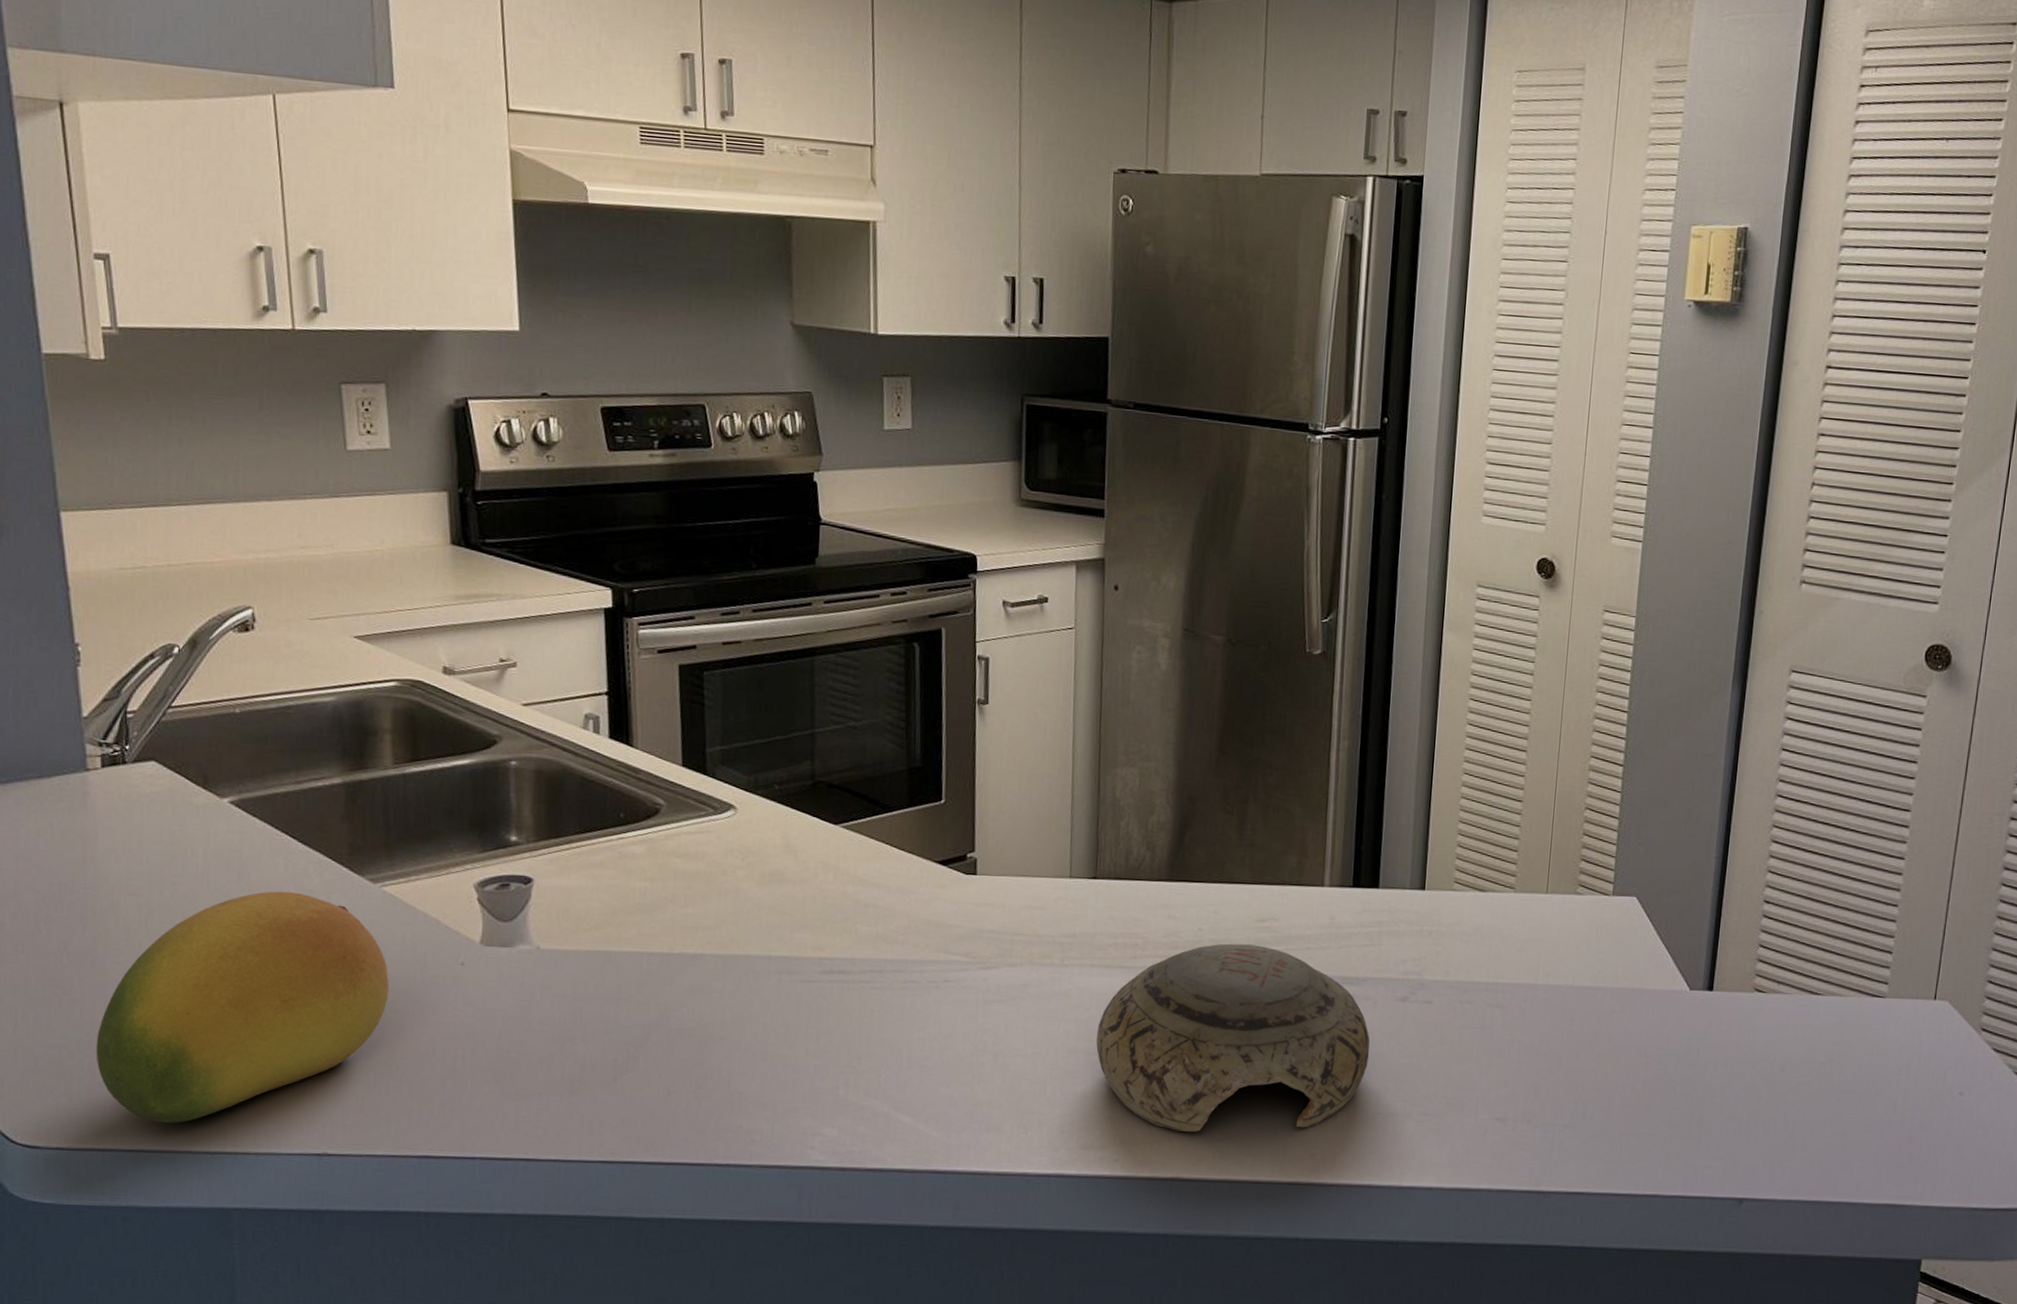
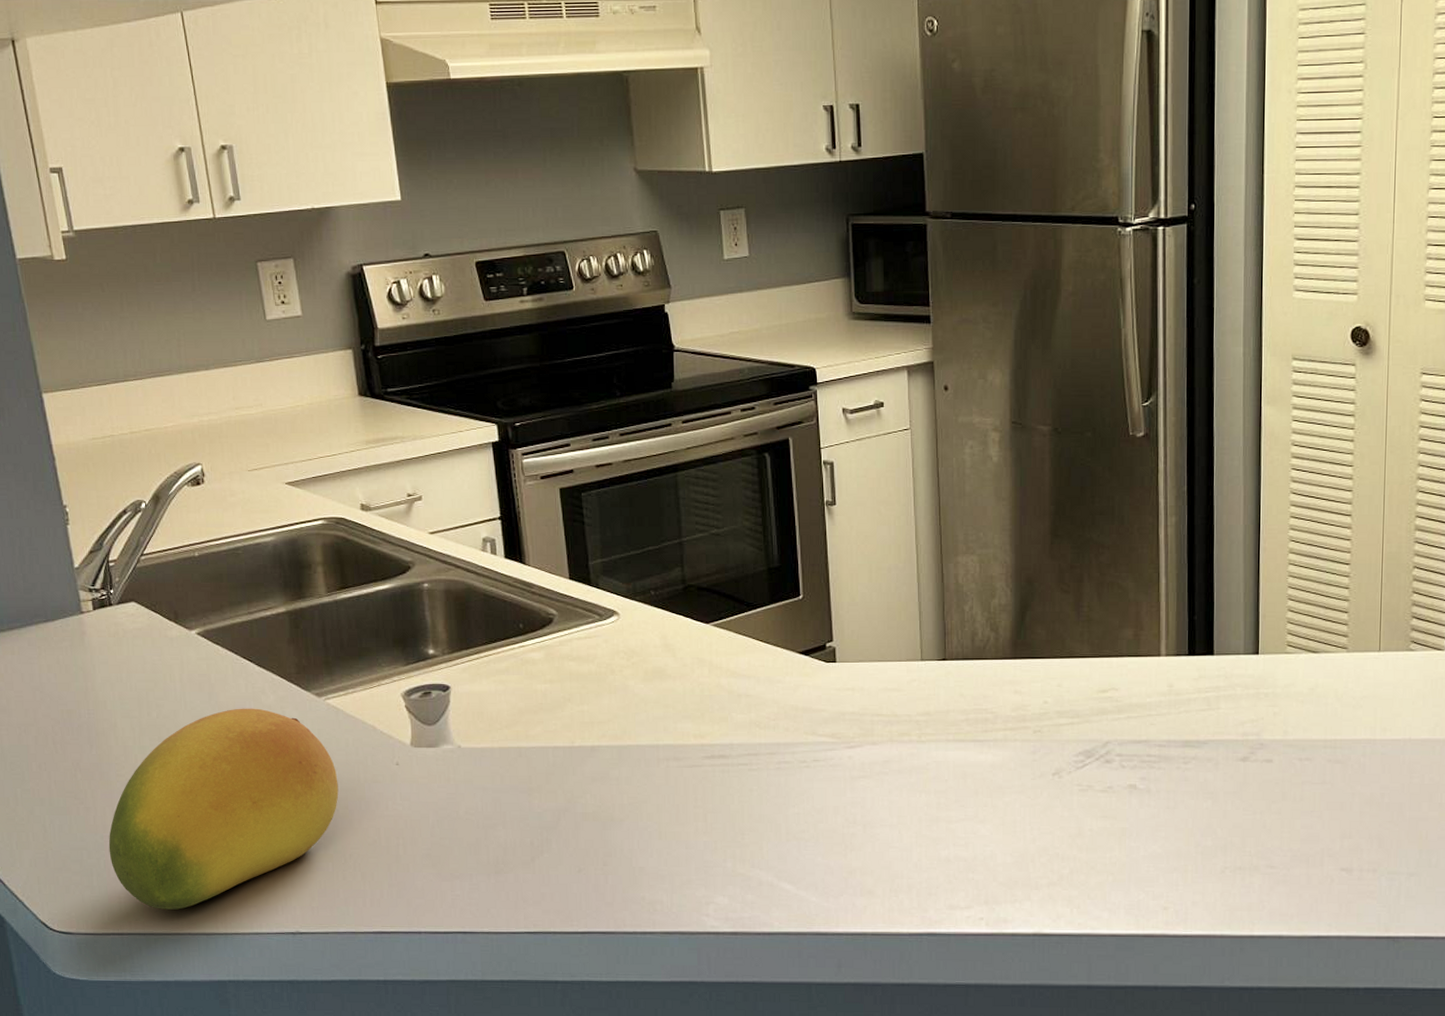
bowl: present [1096,943,1370,1132] -> none [956,714,1215,890]

